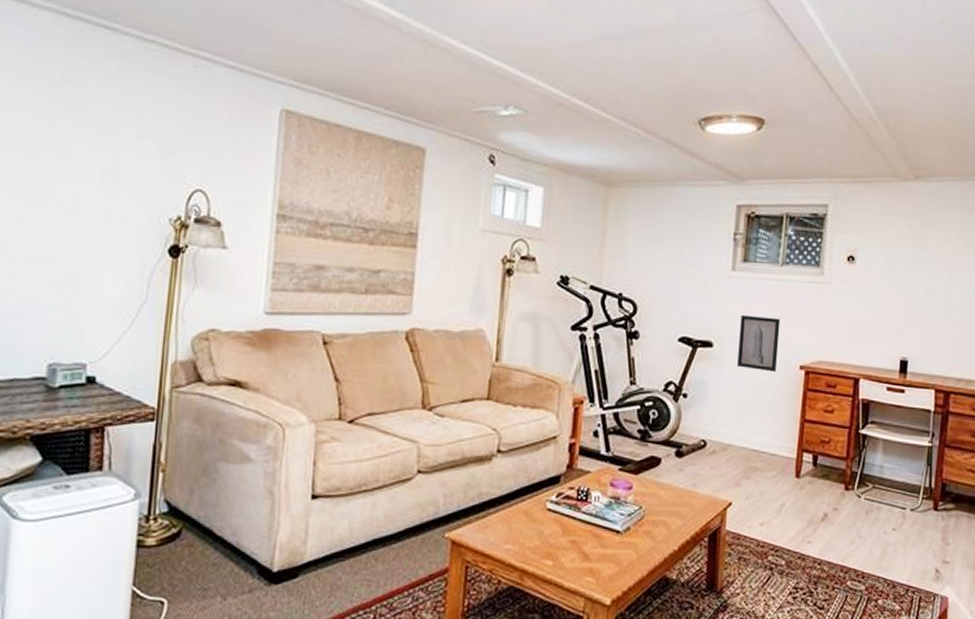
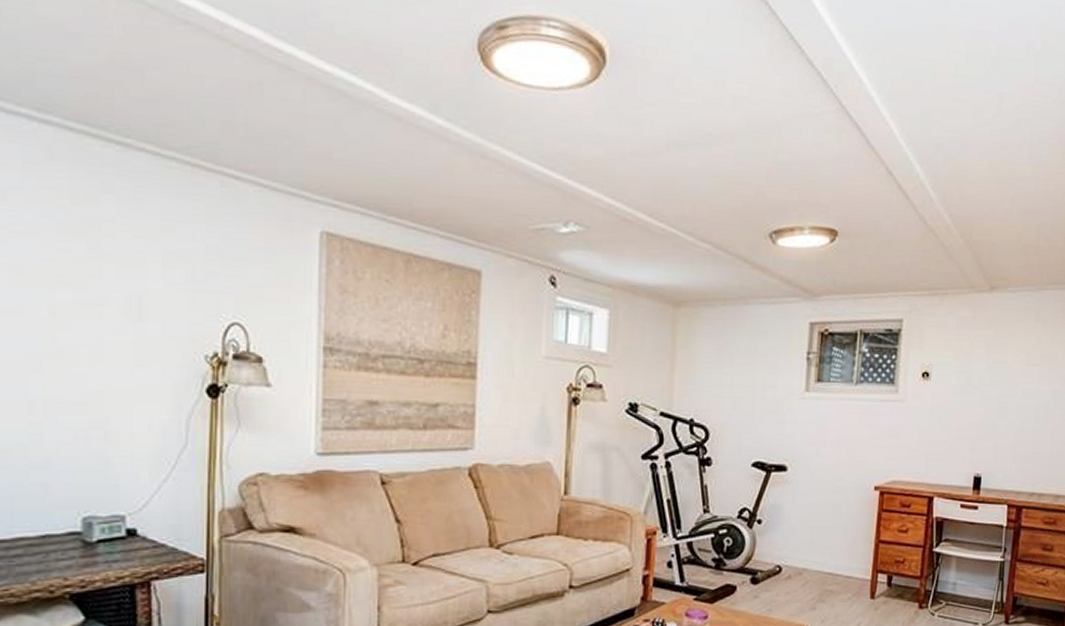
wall art: present [737,315,781,372] -> none [812,437,855,494]

